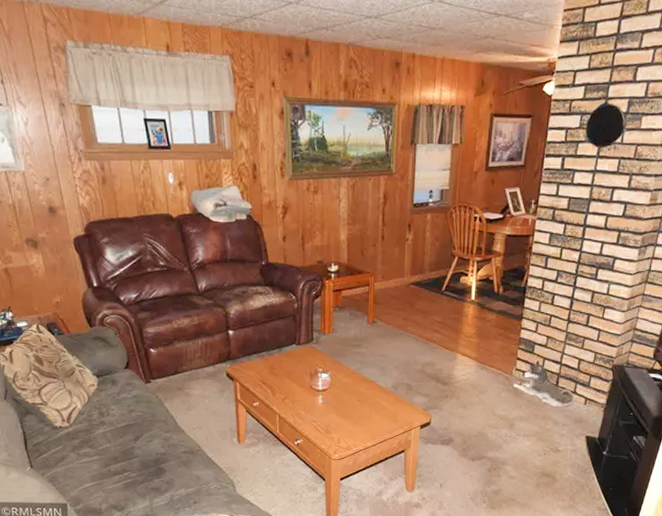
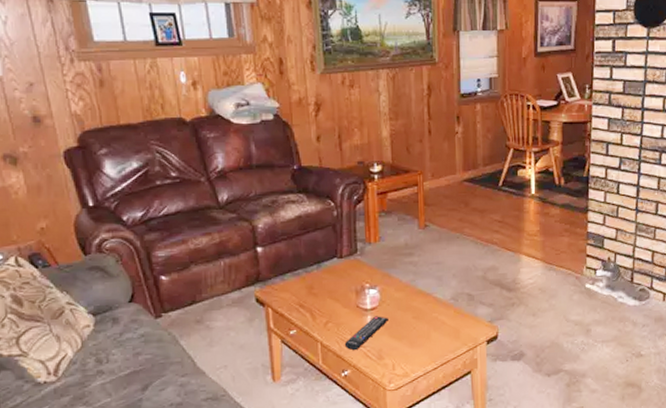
remote control: none [298,396,337,424] -> present [344,316,389,351]

